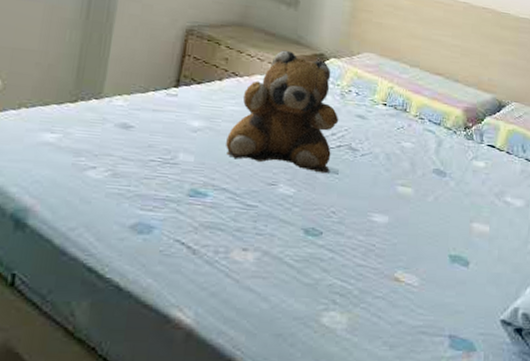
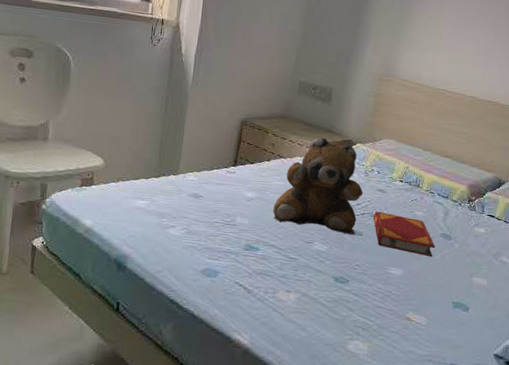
hardback book: none [351,142,427,199] -> present [373,211,435,257]

